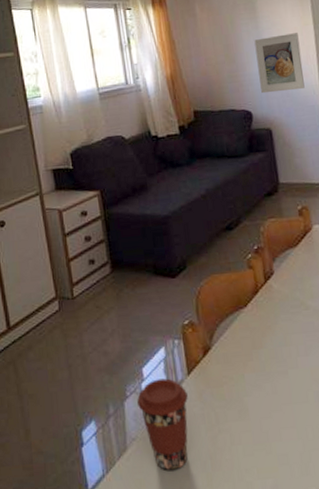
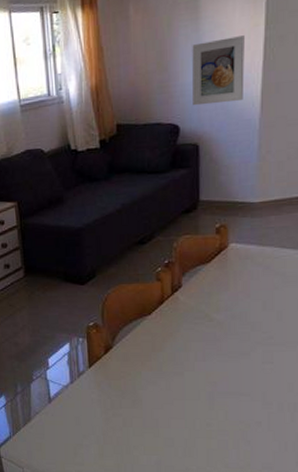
coffee cup: present [137,378,188,471] -> none [42,368,87,440]

